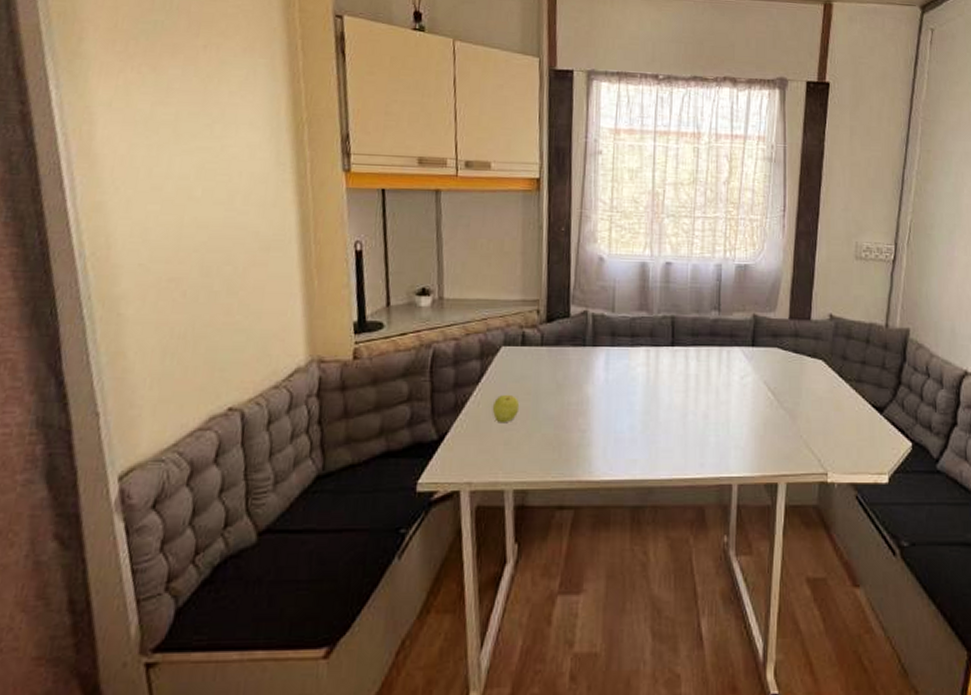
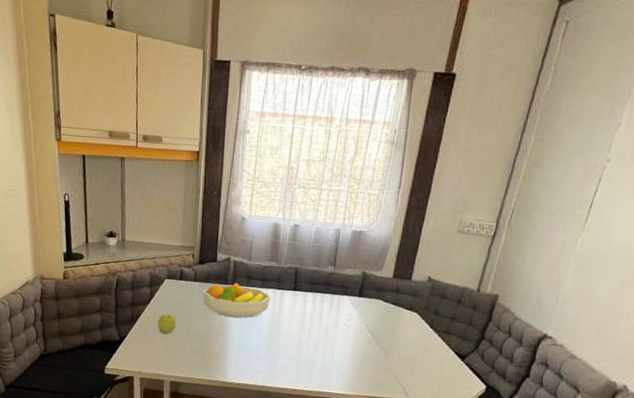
fruit bowl: none [553,342,645,391] -> present [202,282,272,318]

